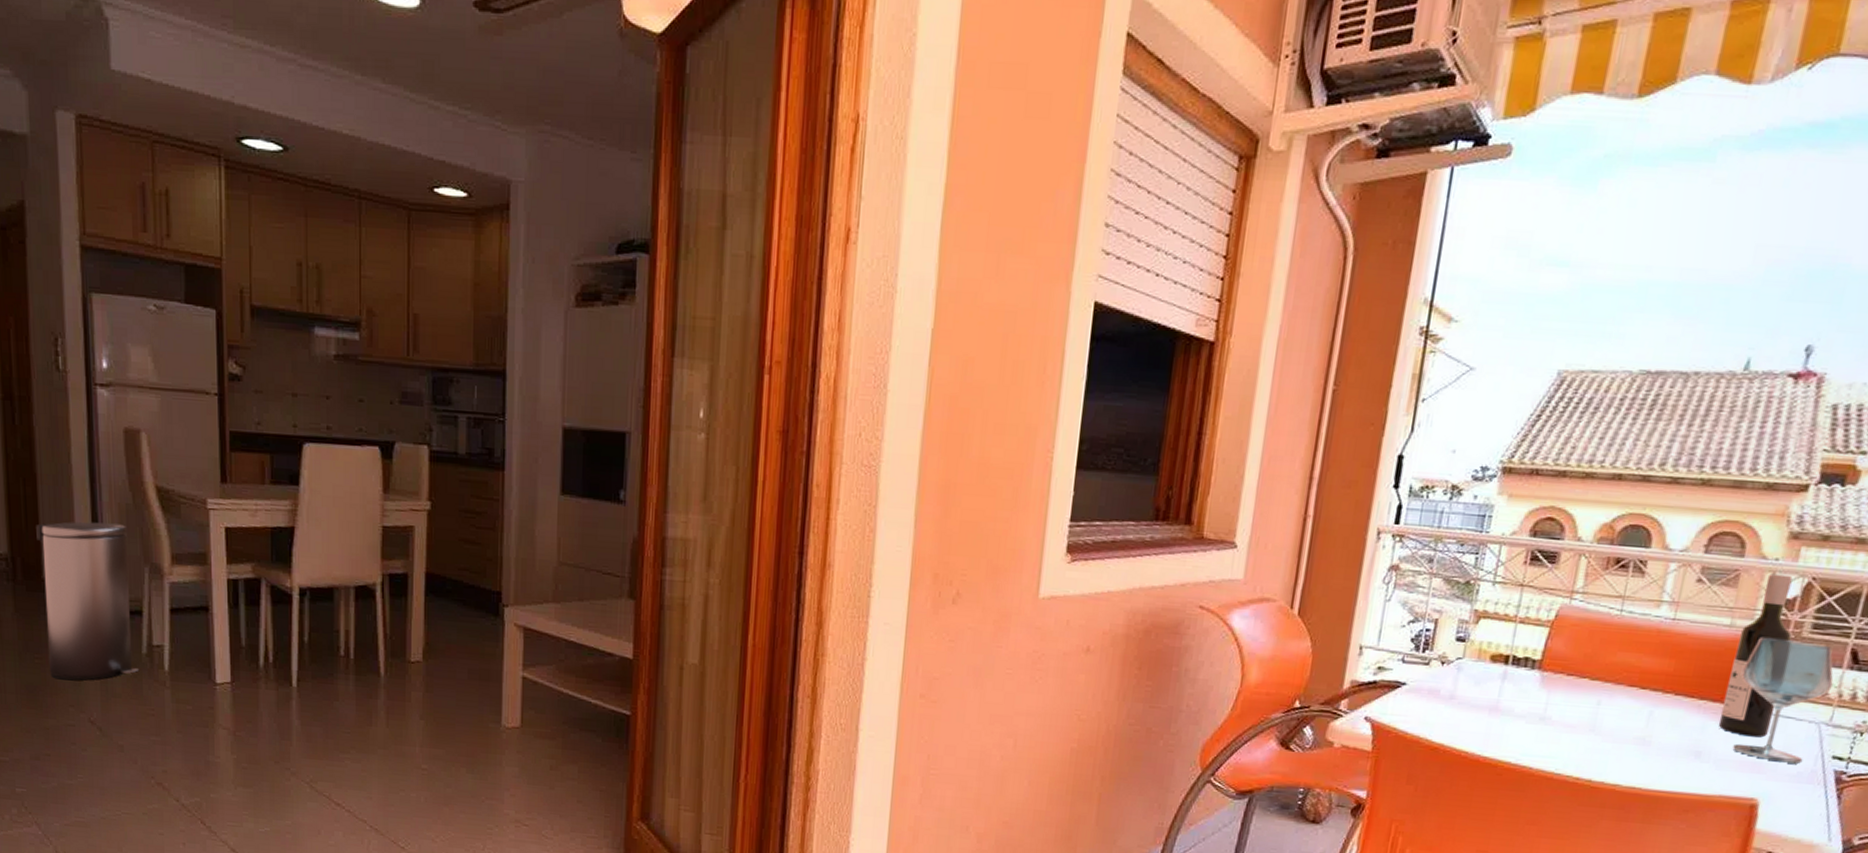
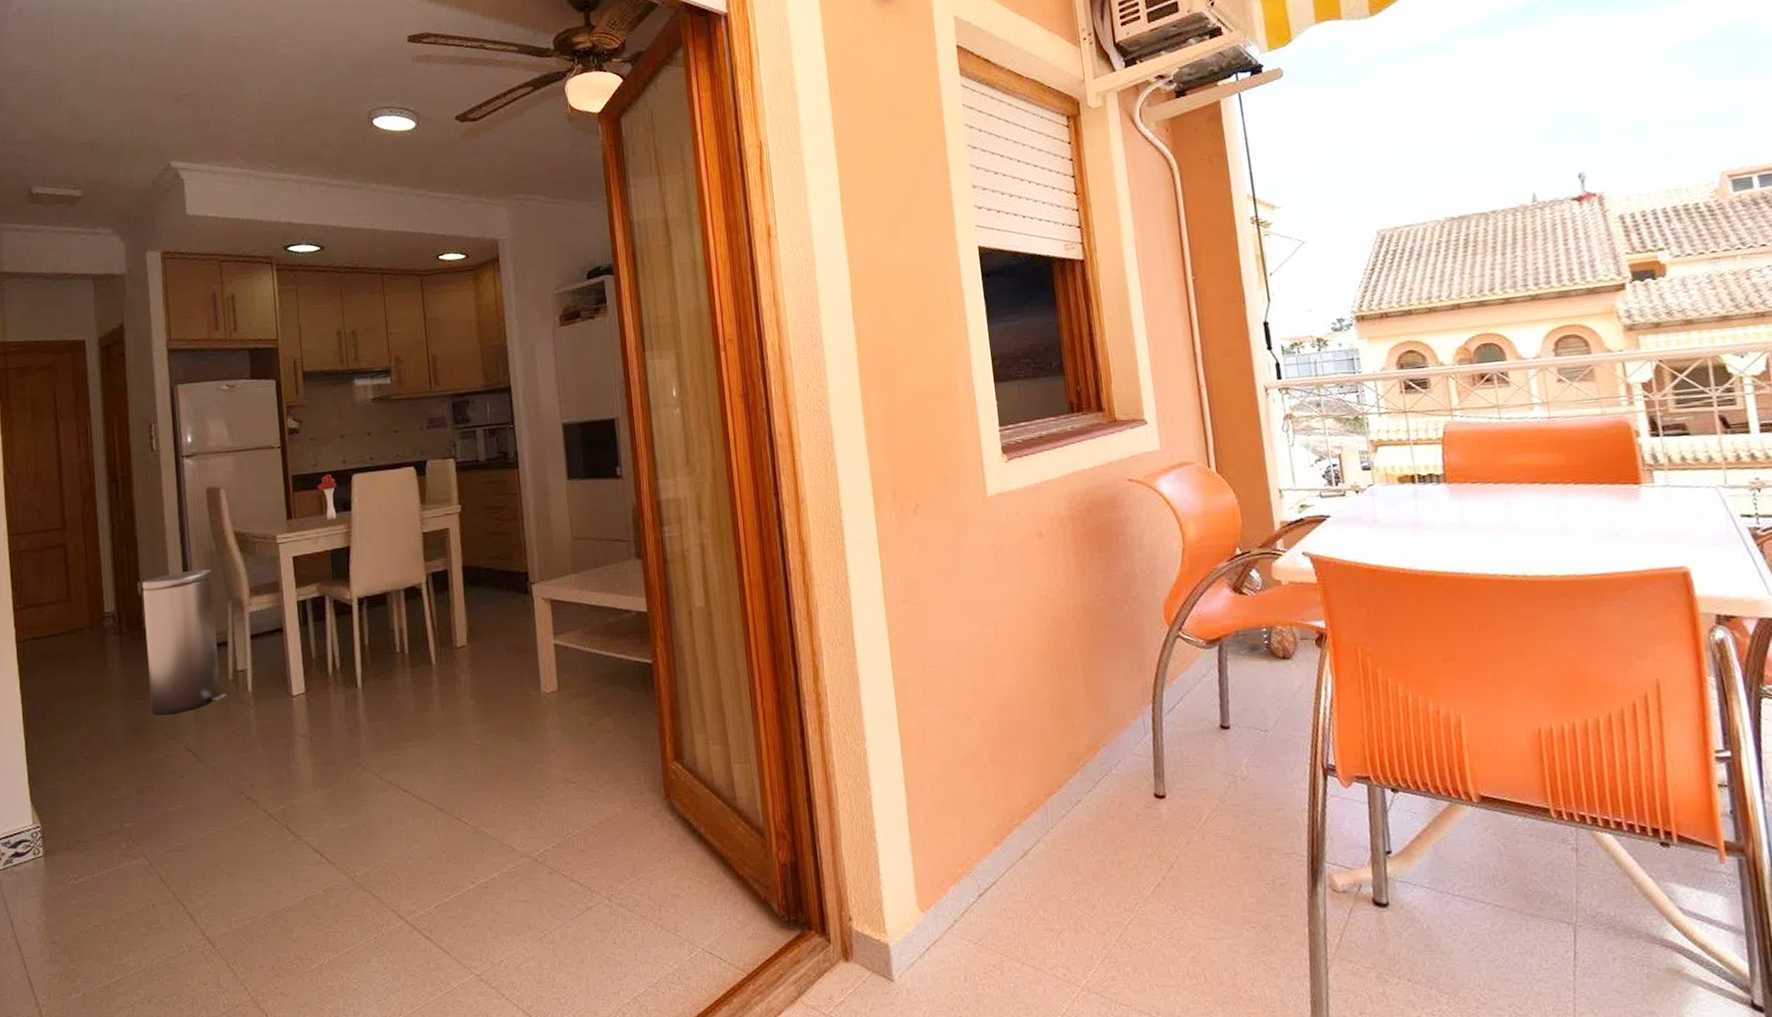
flower bouquet: none [260,438,285,493] -> present [317,474,338,521]
bottle: present [1718,573,1793,738] -> none [1613,361,1674,510]
wine glass: present [1732,636,1834,764] -> none [1627,416,1715,529]

